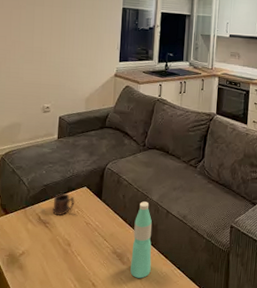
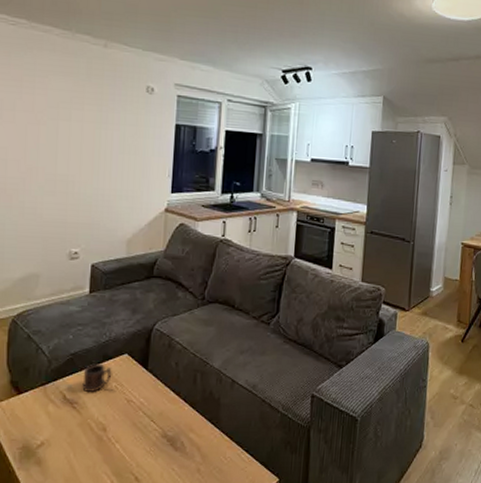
water bottle: present [130,201,152,278] -> none [185,369,213,467]

